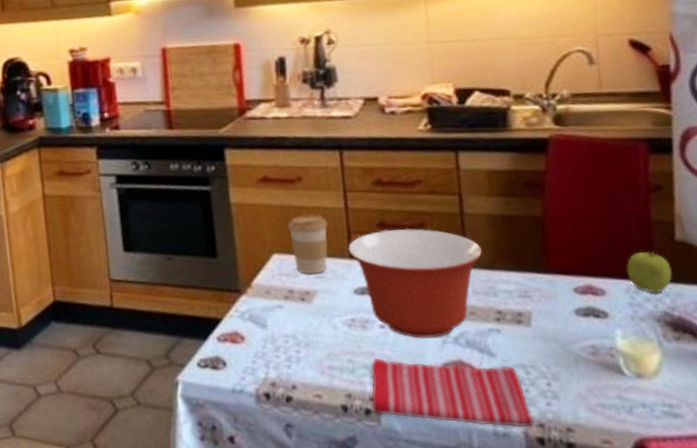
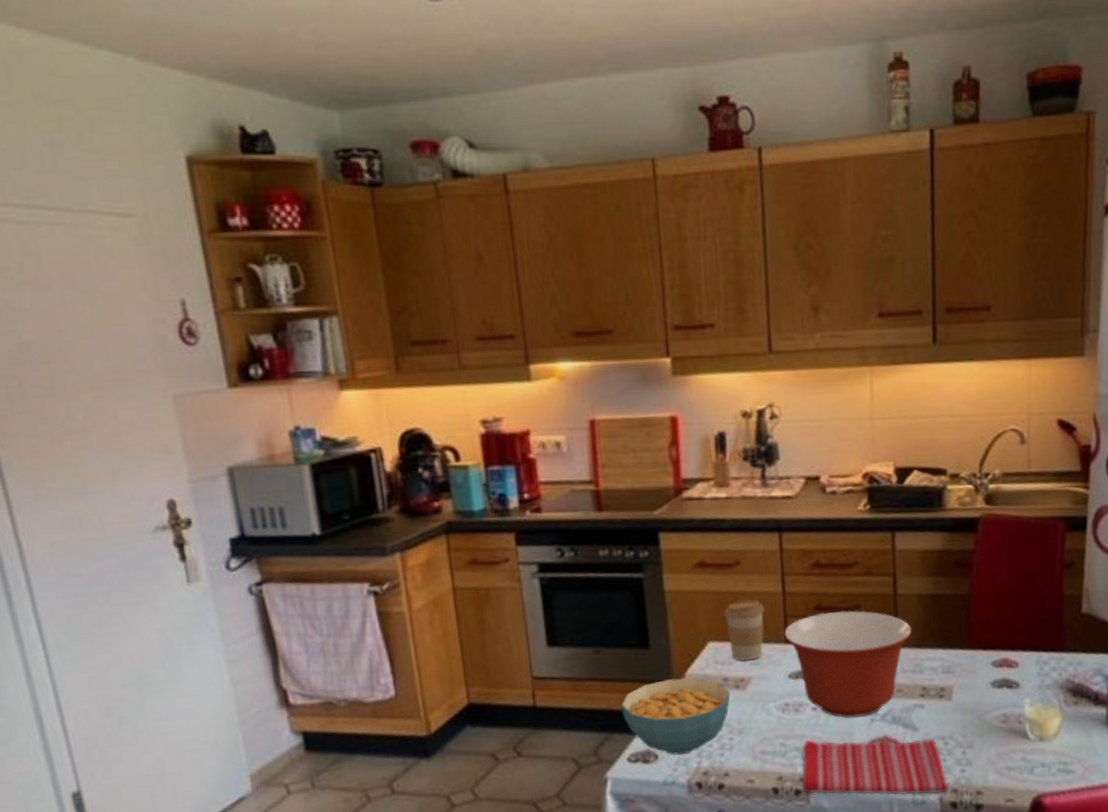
cereal bowl: none [190,288,296,363] -> present [620,678,731,755]
fruit: present [626,250,672,293] -> none [1038,623,1076,663]

